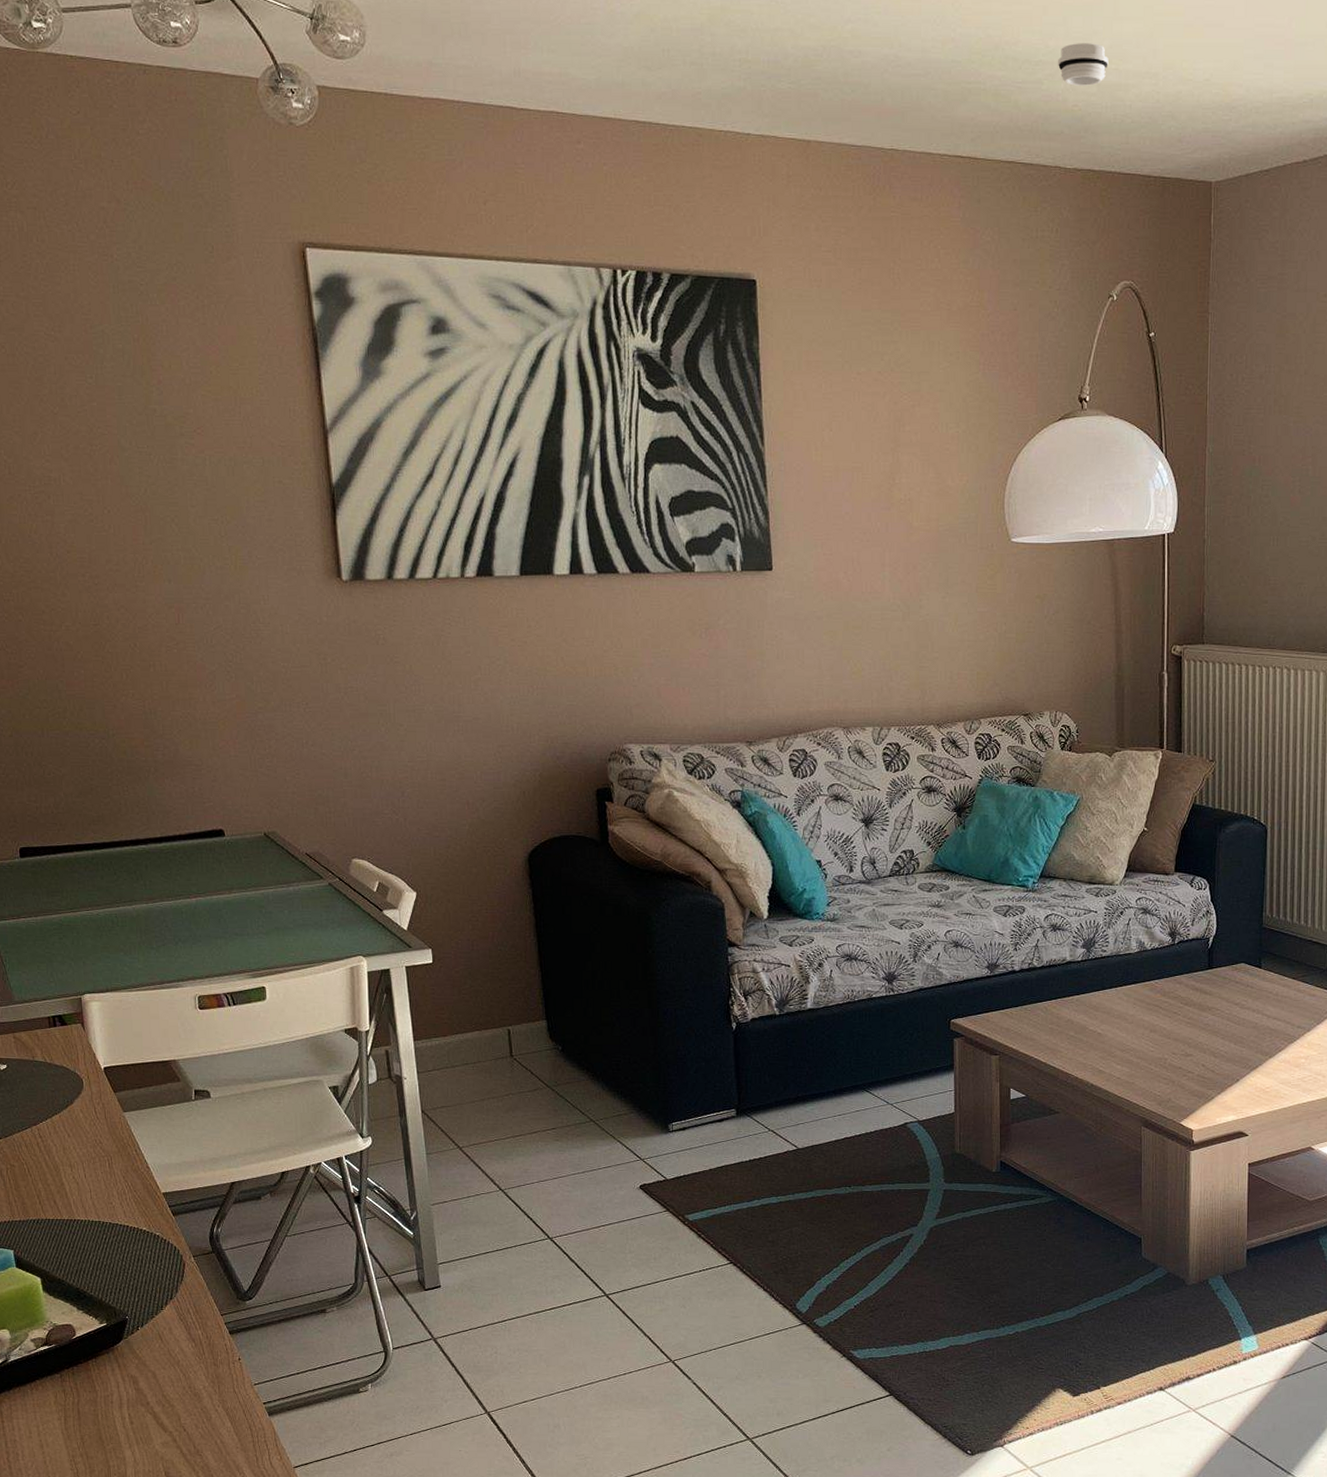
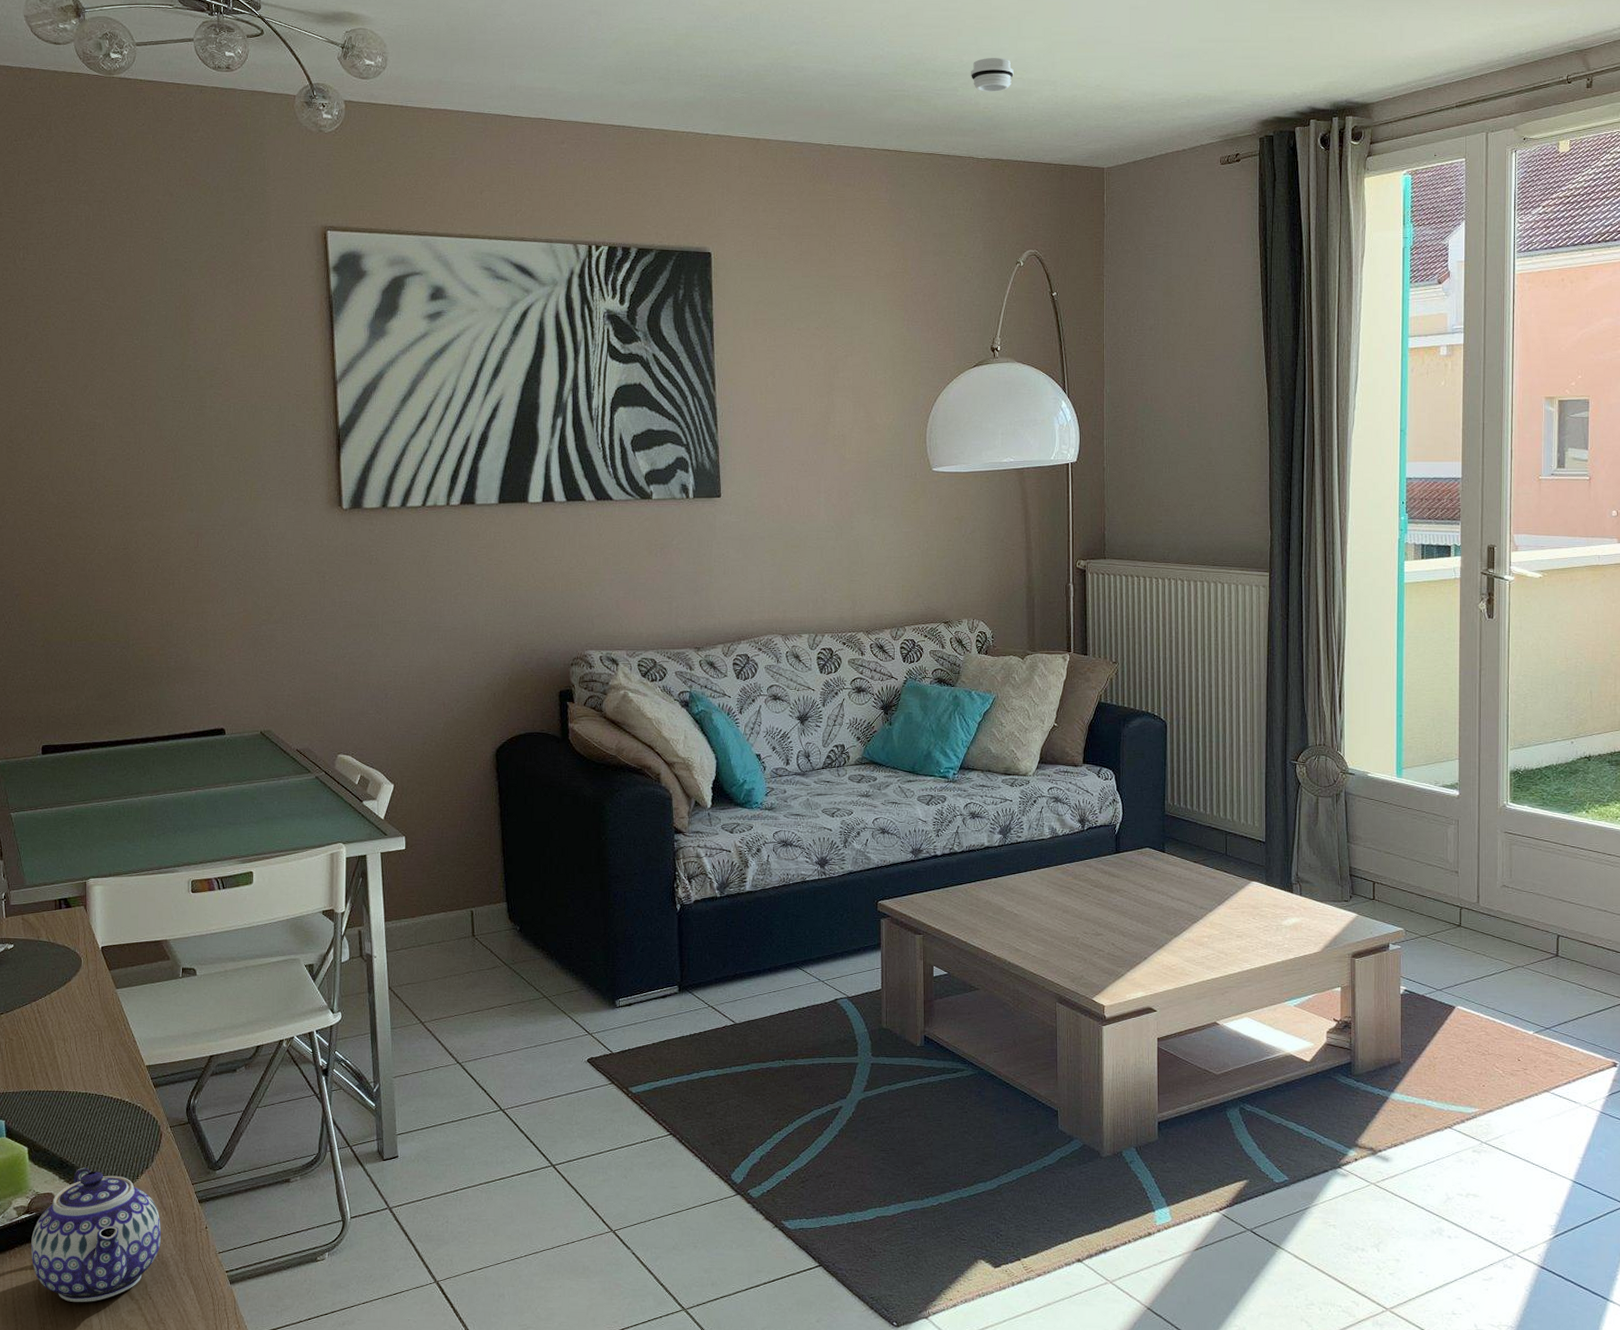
teapot: none [52,1298,192,1435] -> present [31,1167,161,1302]

